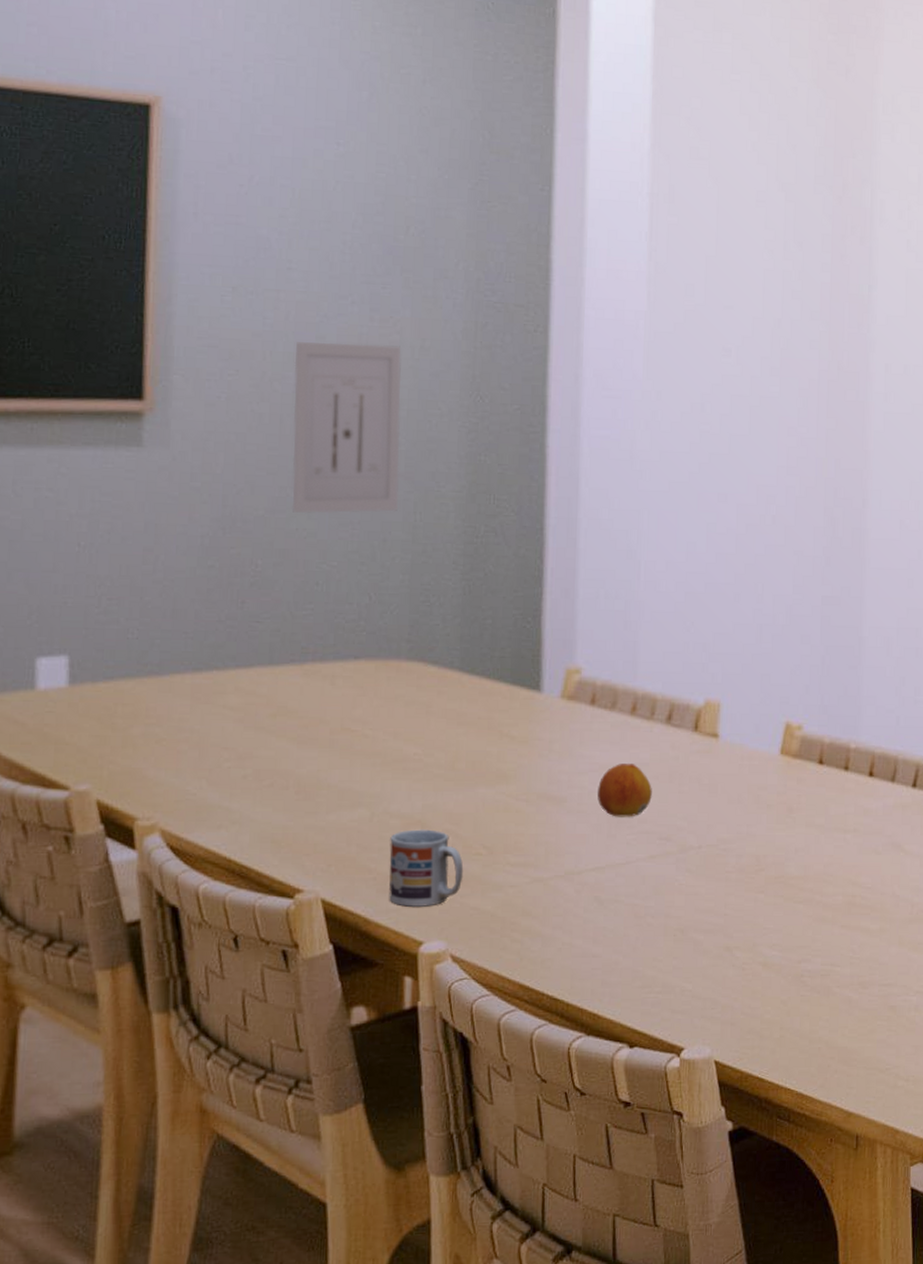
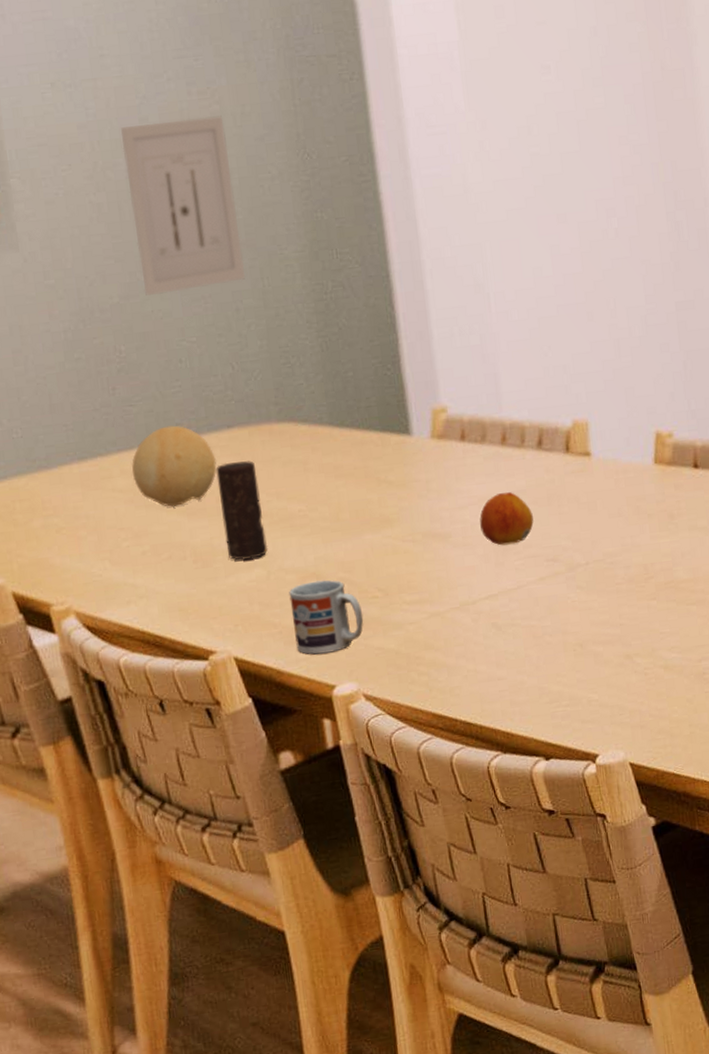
decorative ball: none [247,648,337,732] -> present [131,425,217,507]
candle: none [332,694,377,799] -> present [216,460,268,561]

